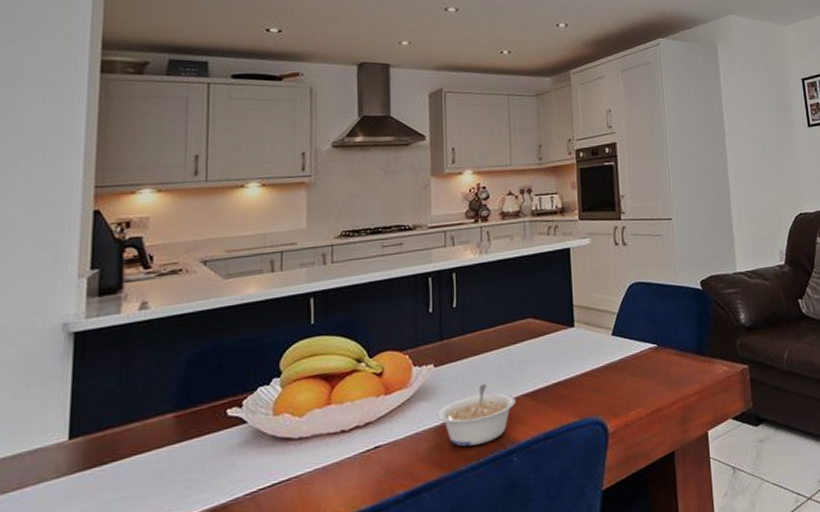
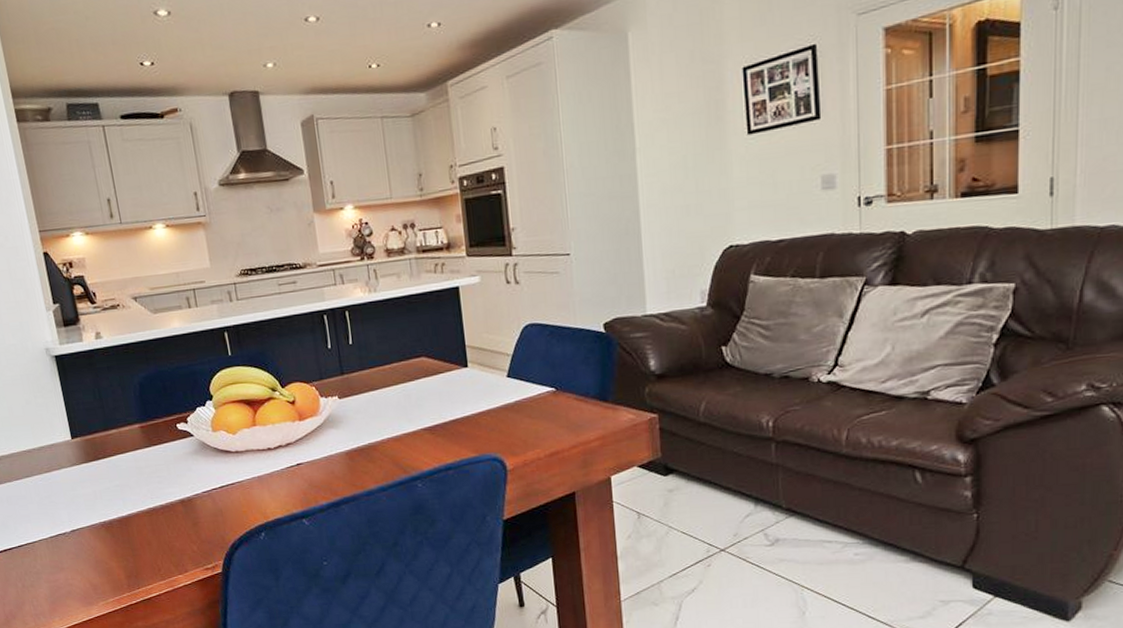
legume: present [437,383,516,447] -> none [346,416,416,470]

